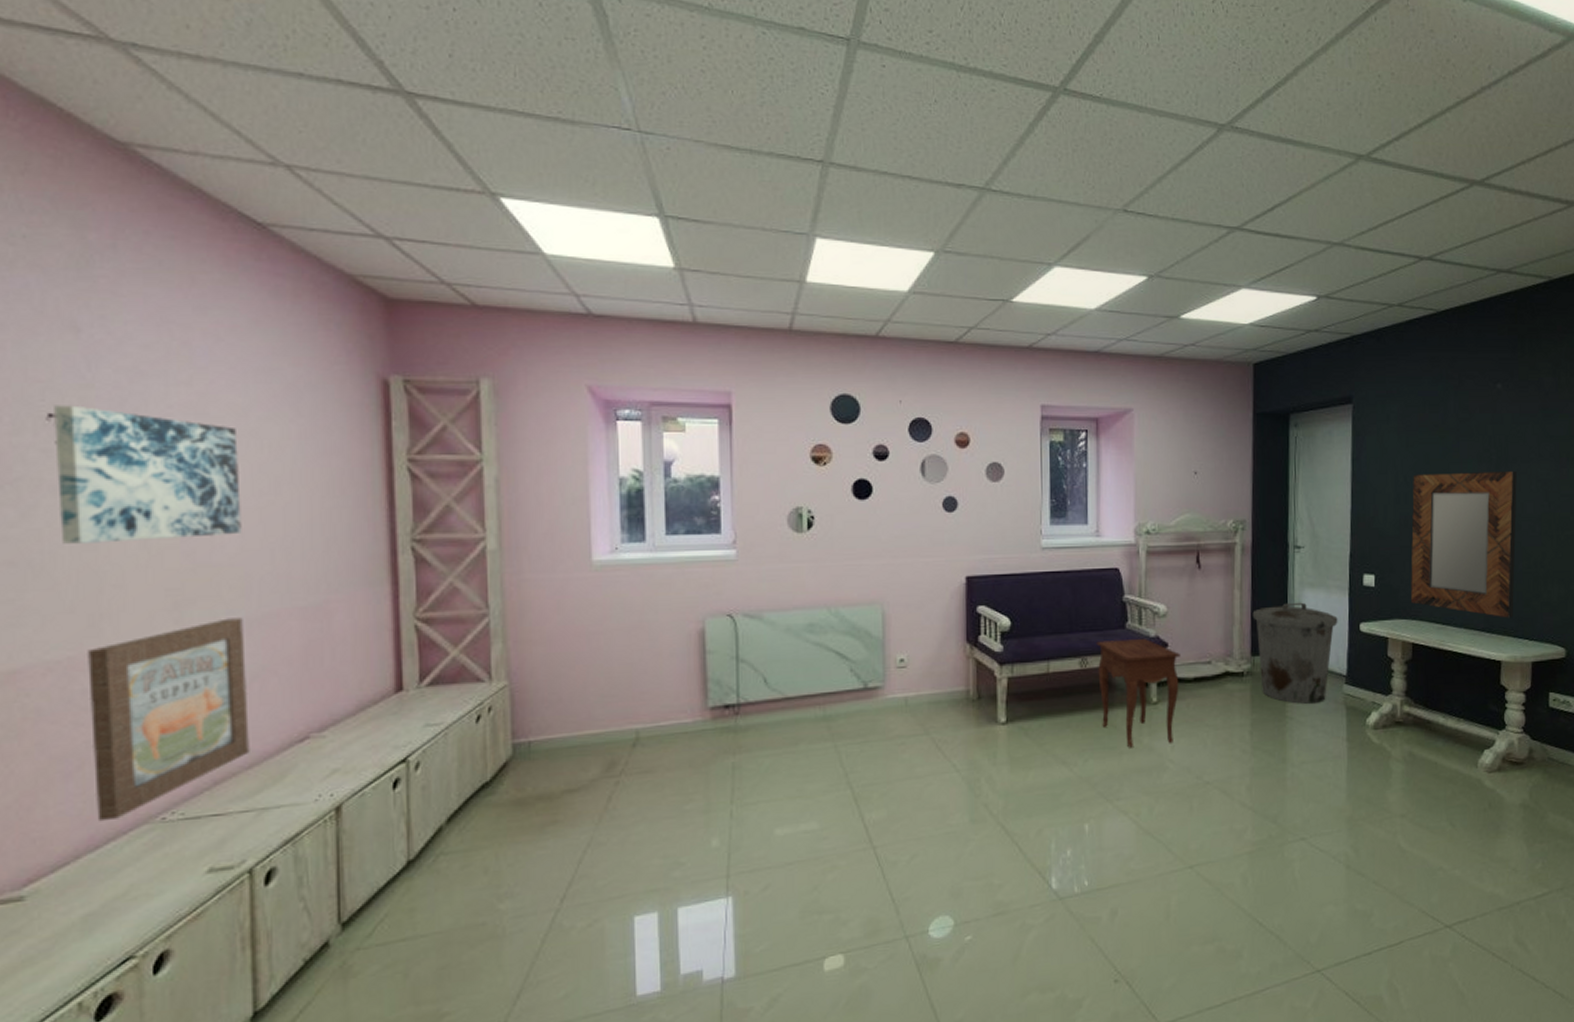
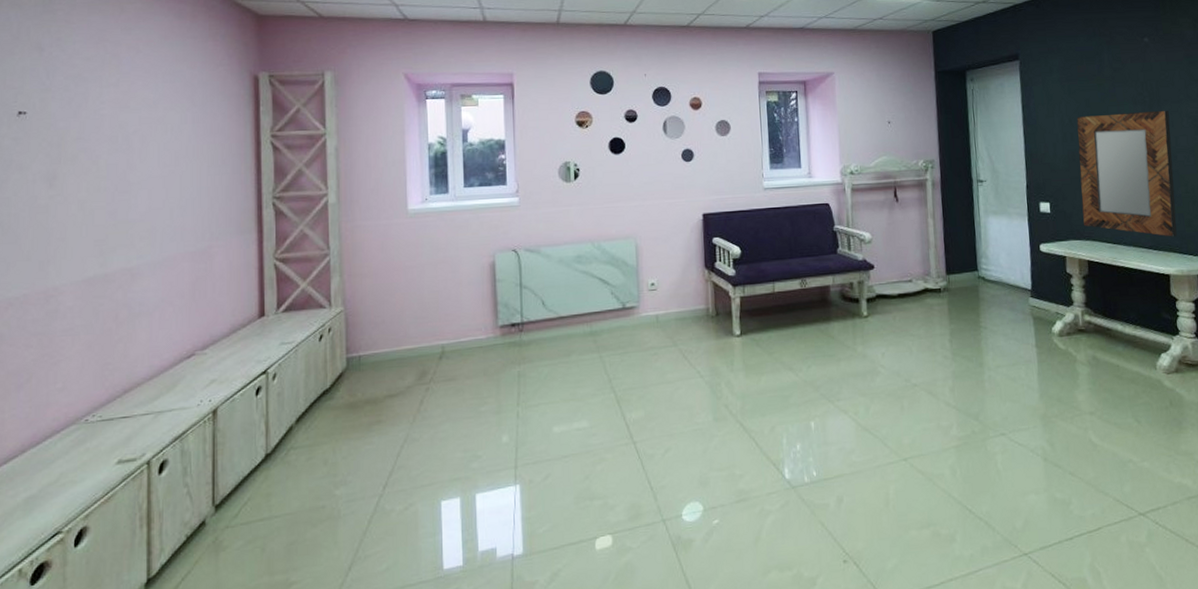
wall art: present [54,405,242,544] -> none [22,104,150,208]
wall art: present [87,617,250,822] -> none [37,261,151,423]
side table: present [1096,639,1180,748] -> none [813,262,886,356]
trash can: present [1252,602,1338,704] -> none [945,227,1020,315]

